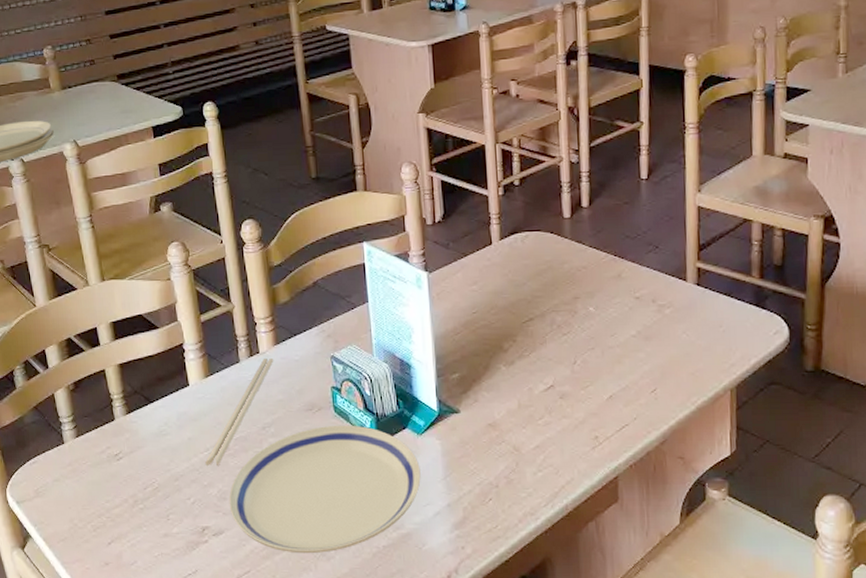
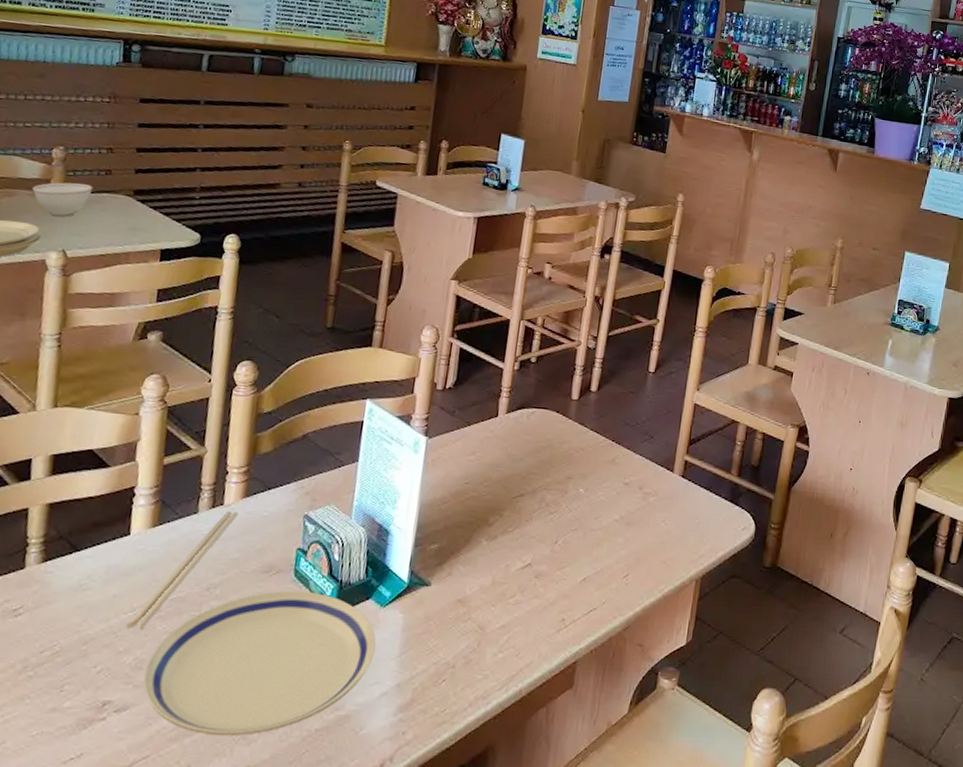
bowl: none [36,77,84,111] -> present [32,182,94,217]

